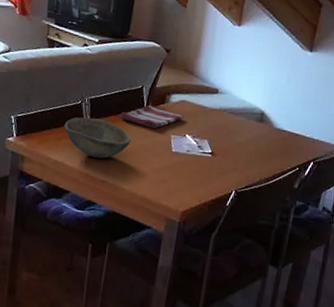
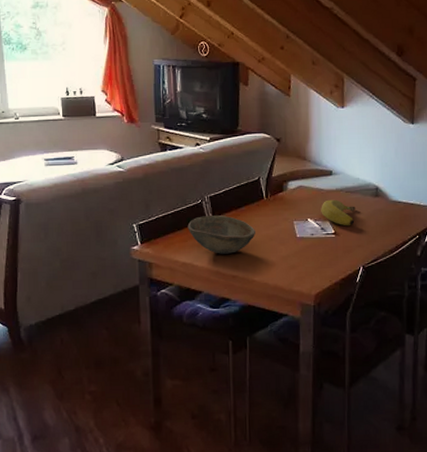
dish towel: present [121,105,184,129] -> none [242,195,304,217]
banana: none [200,118,237,148] -> present [321,199,356,227]

